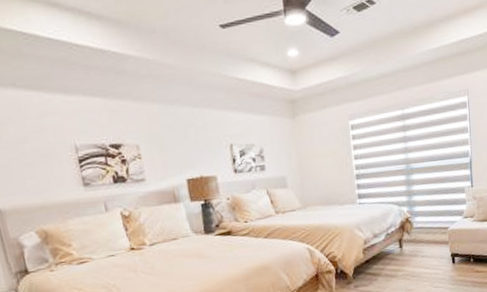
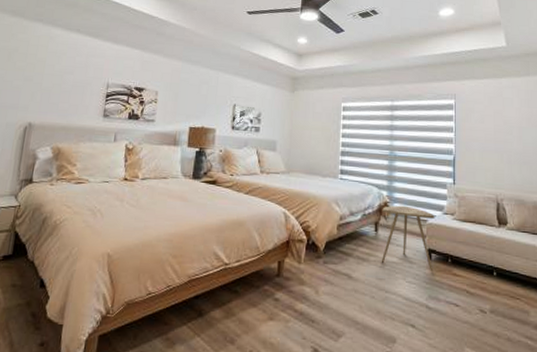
side table: none [404,217,458,275] -> present [381,205,435,272]

